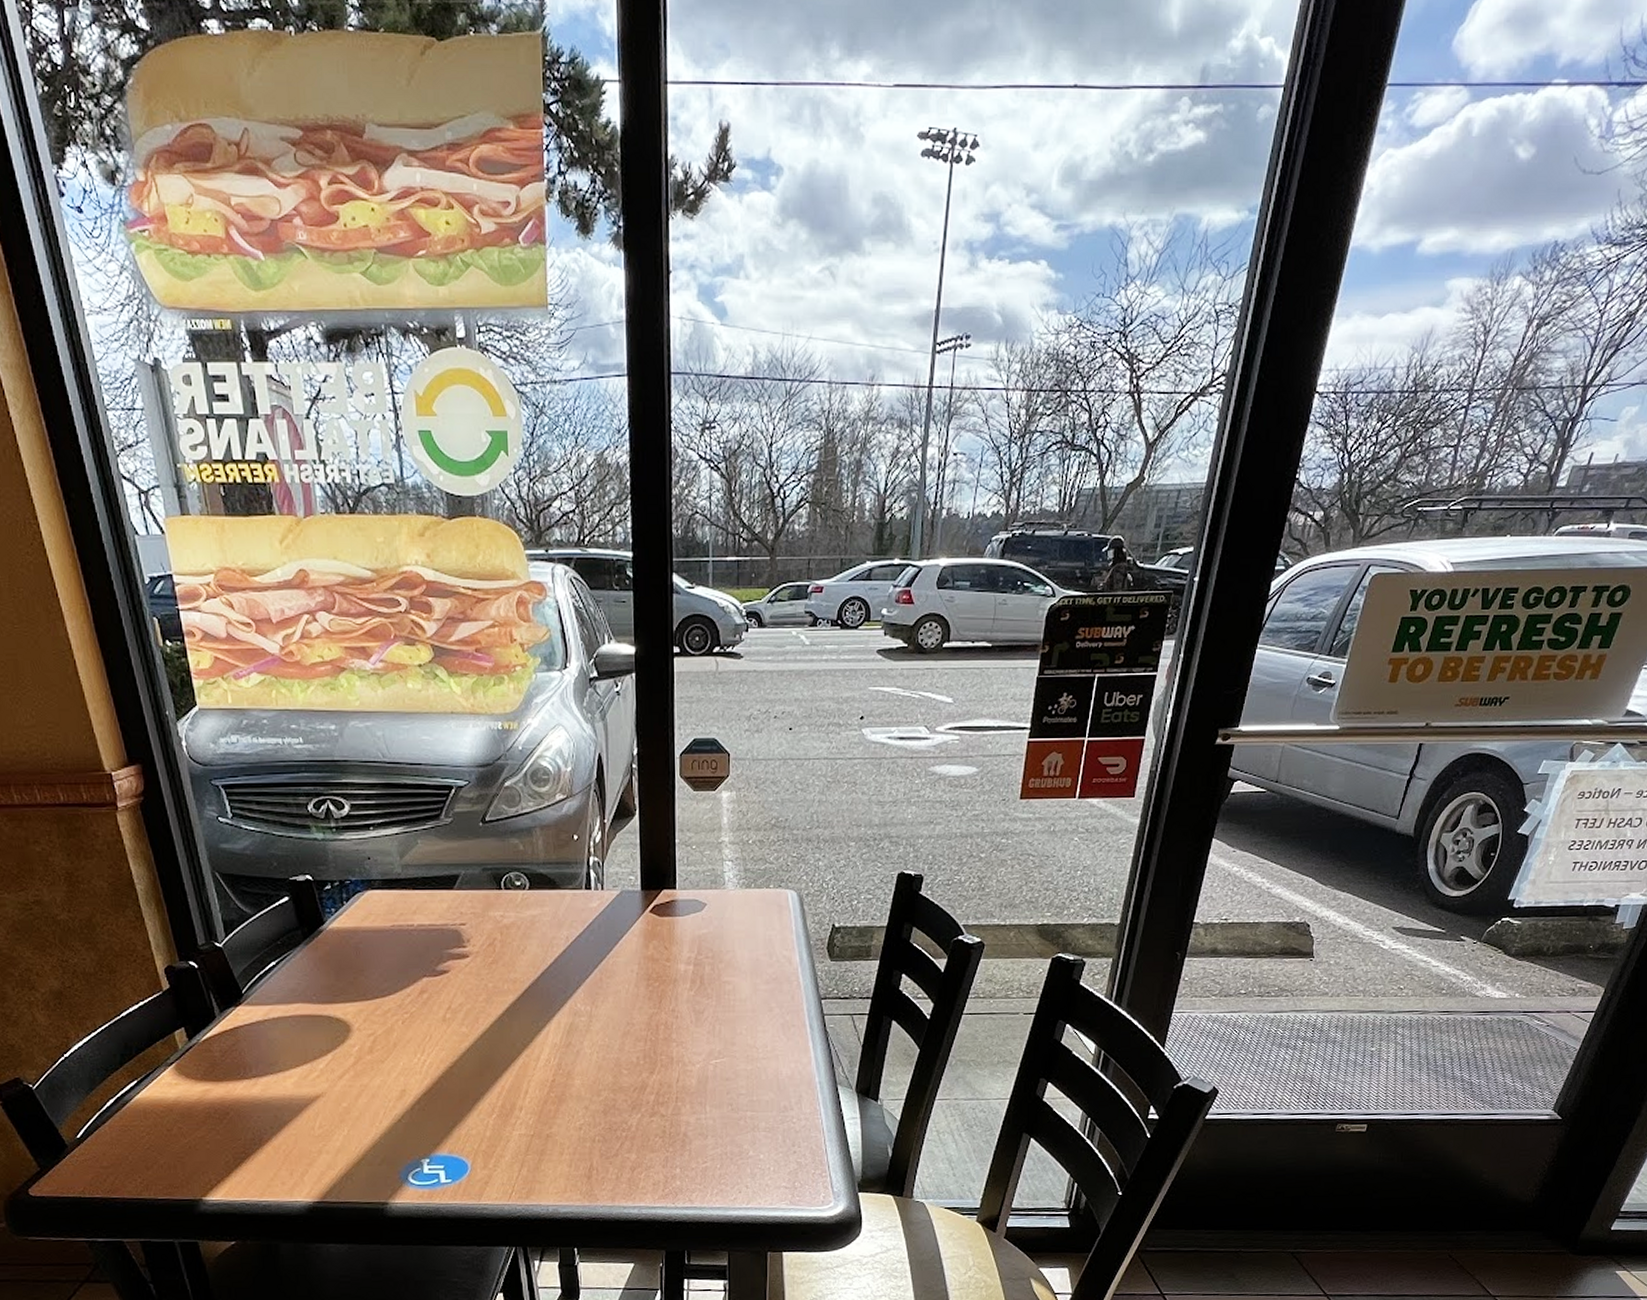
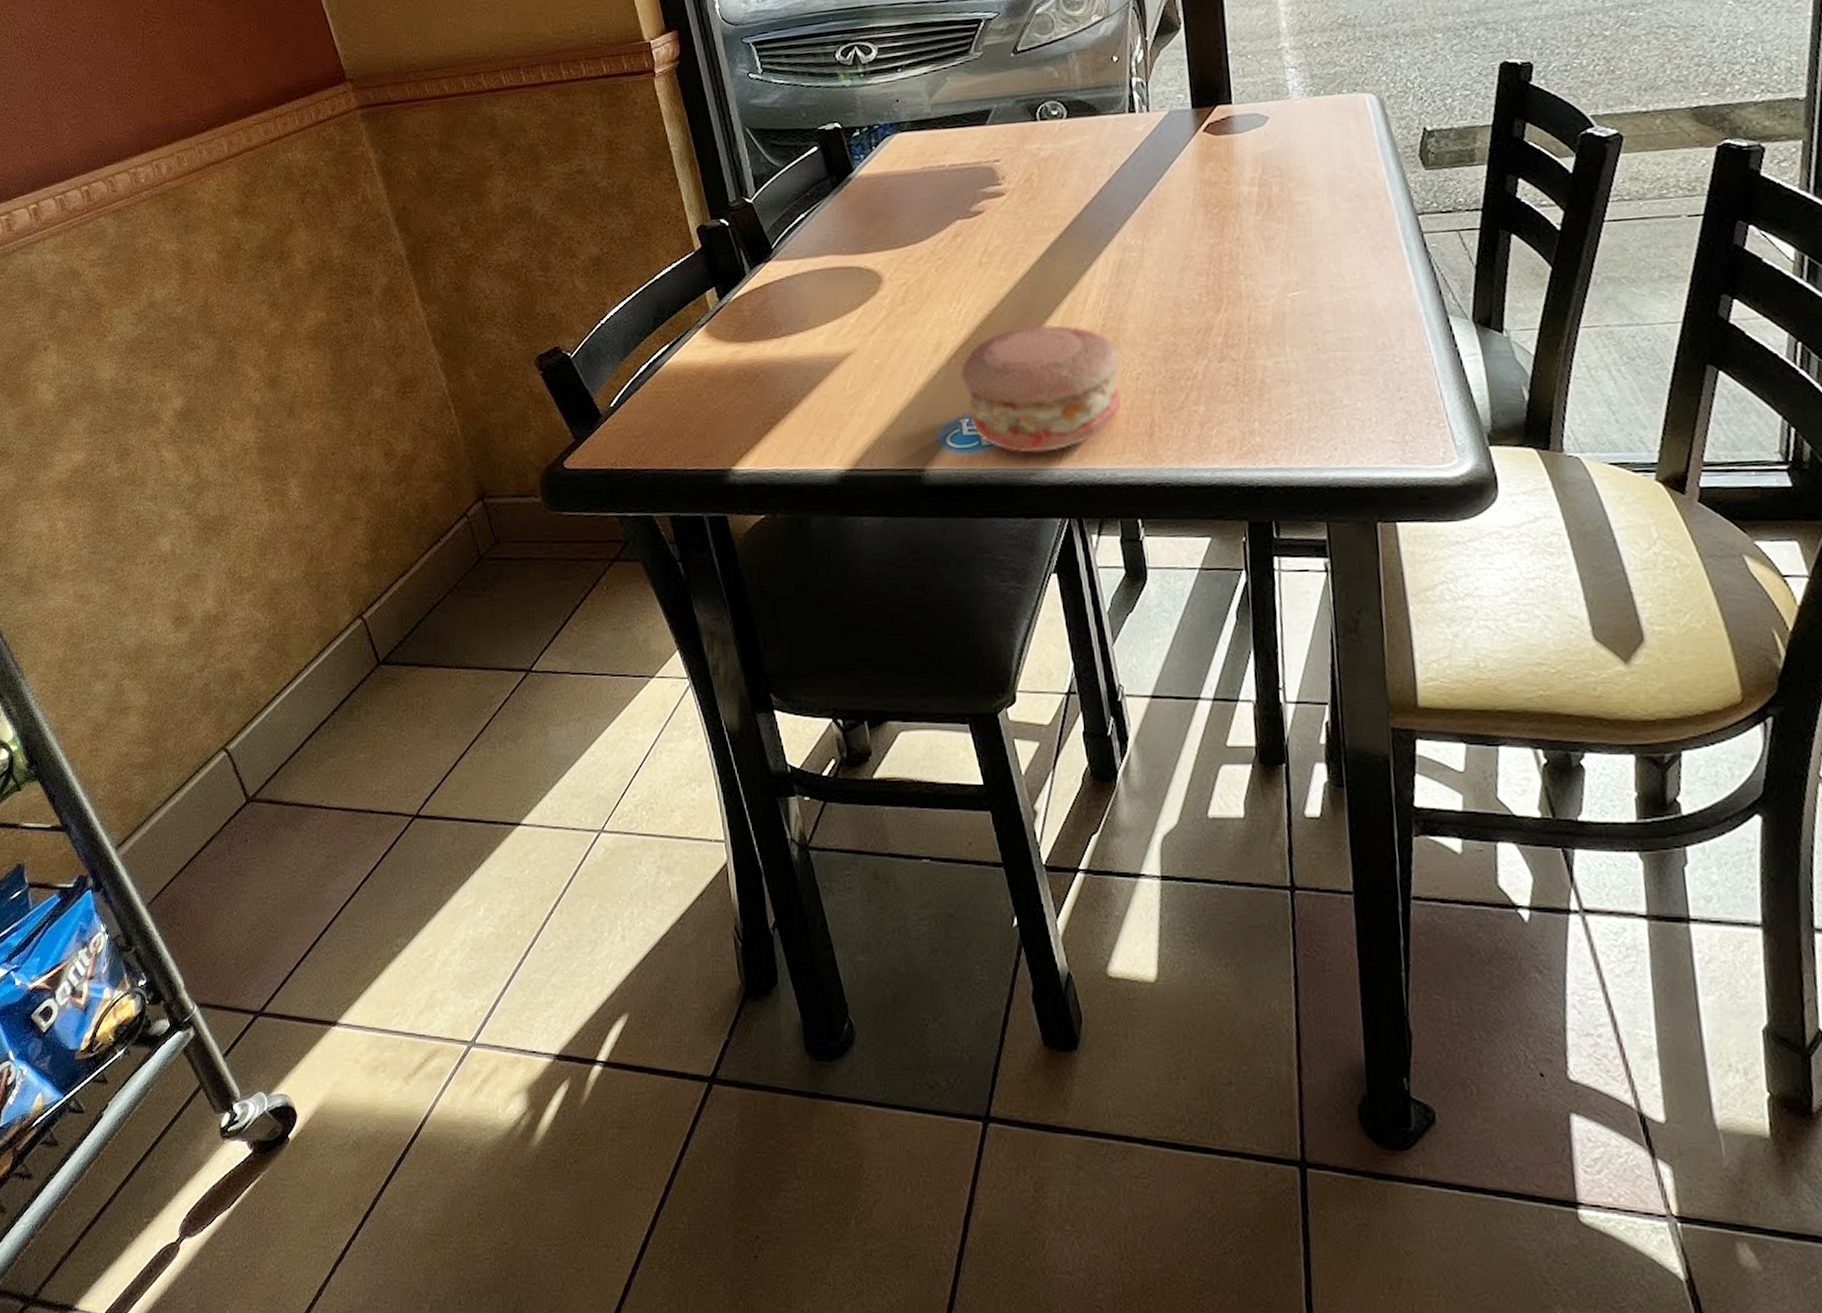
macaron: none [423,1077,566,1190] -> present [961,324,1121,453]

